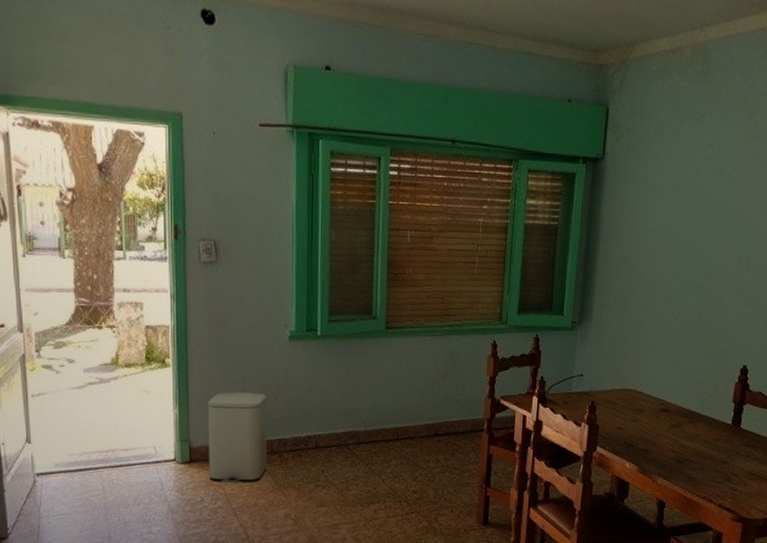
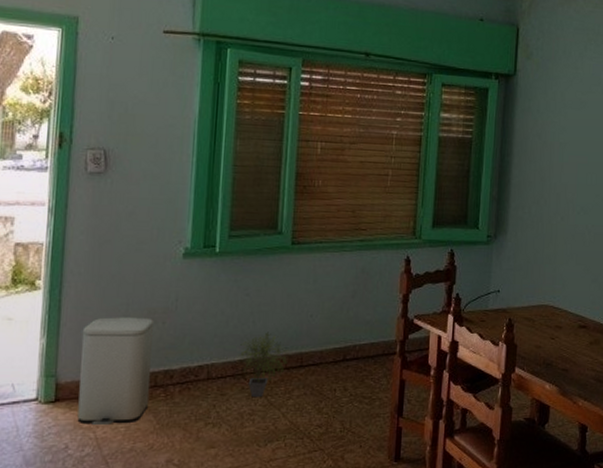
potted plant: none [343,408,386,466] -> present [240,332,289,398]

